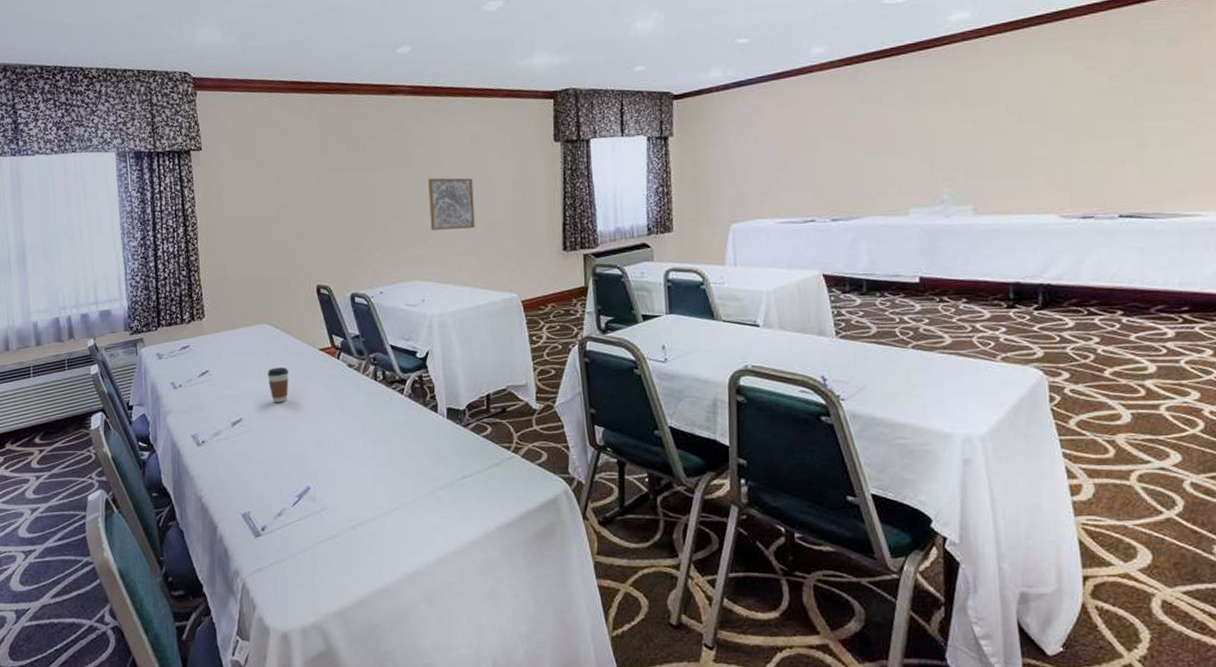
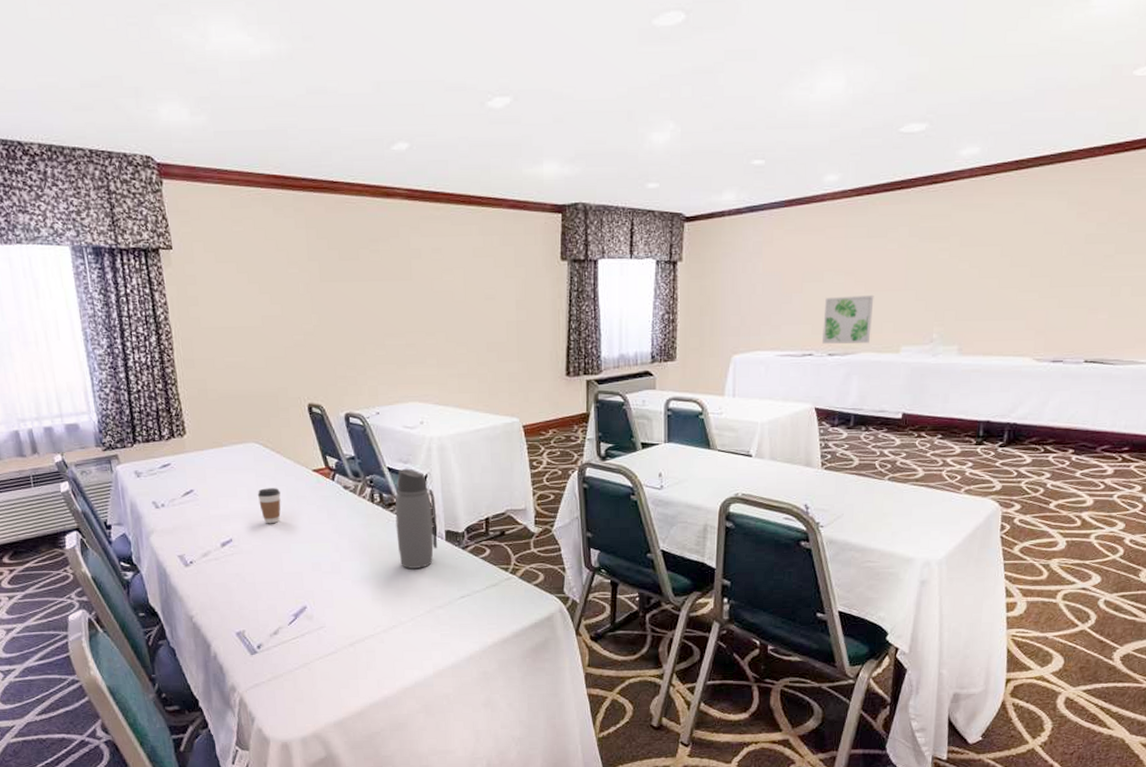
water bottle: none [397,346,439,447] -> present [395,468,438,569]
wall art: present [428,178,475,230] -> none [427,293,477,350]
wall art: none [823,158,875,209] -> present [822,294,874,344]

